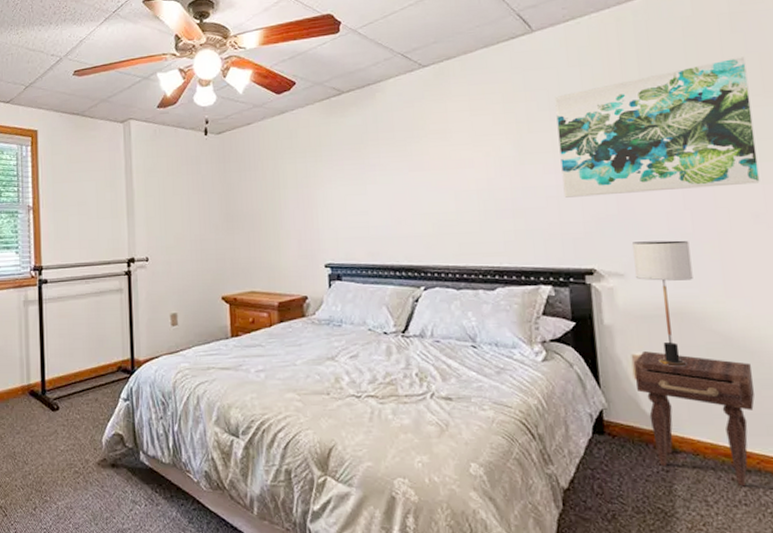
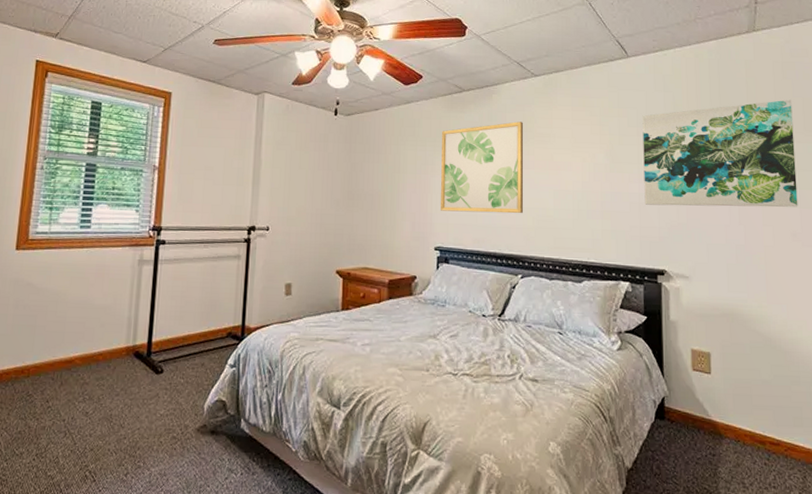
wall art: none [322,119,422,225] -> present [441,121,524,214]
table lamp: present [633,240,693,367] -> none [697,249,743,362]
nightstand: present [633,351,755,487] -> none [692,346,785,471]

